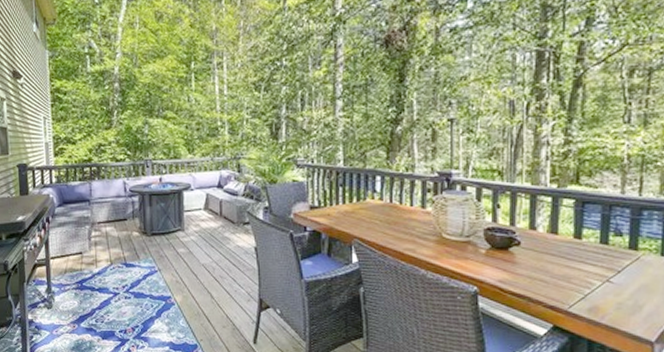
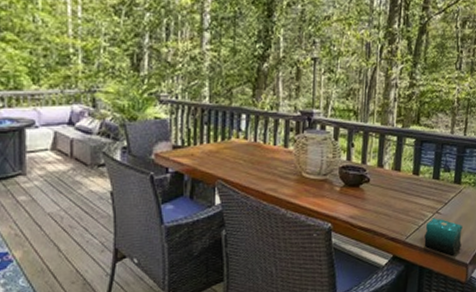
candle: none [592,287,644,331] -> present [424,218,463,256]

